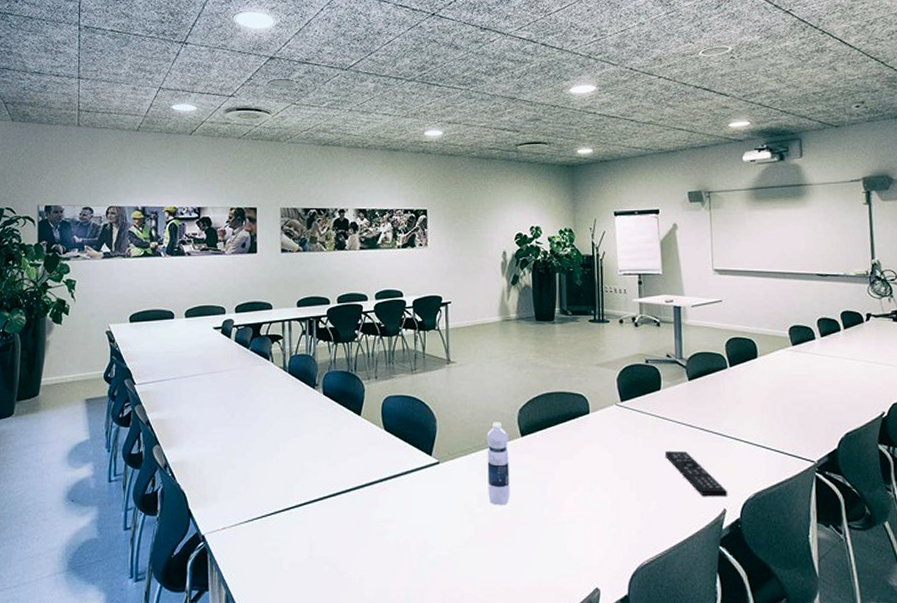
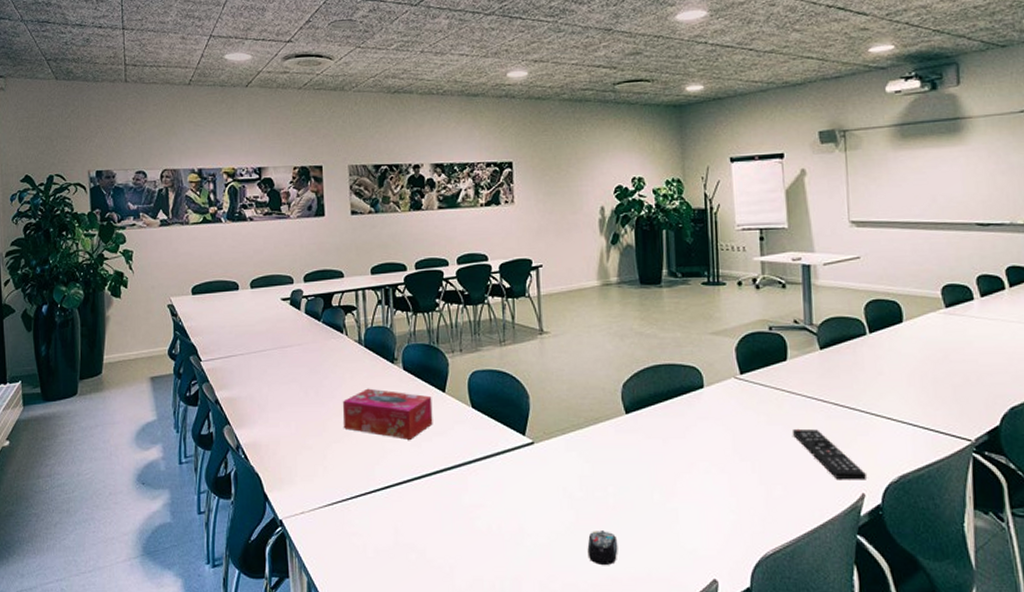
tissue box: none [265,411,349,459] -> present [342,388,433,440]
computer mouse: none [485,544,512,575] -> present [587,531,618,565]
water bottle: present [486,422,510,506] -> none [586,398,614,490]

